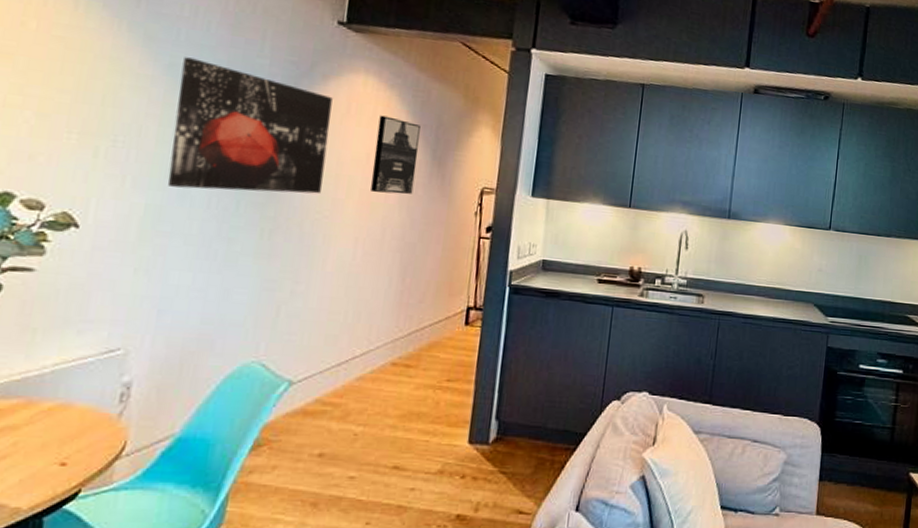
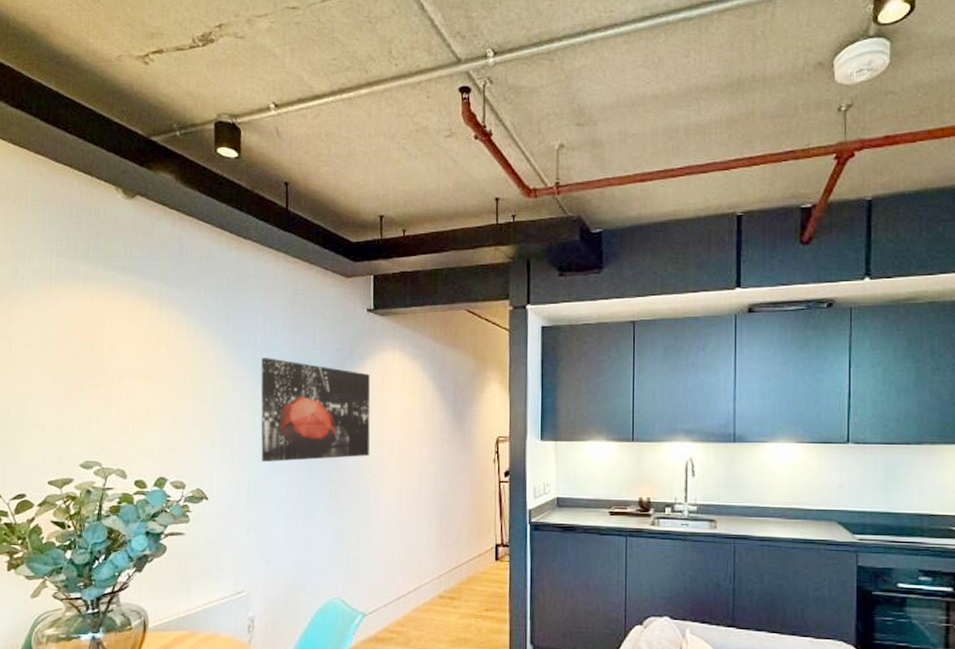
wall art: present [371,115,420,195] -> none [406,384,441,451]

